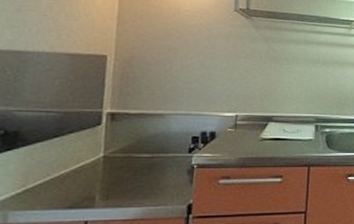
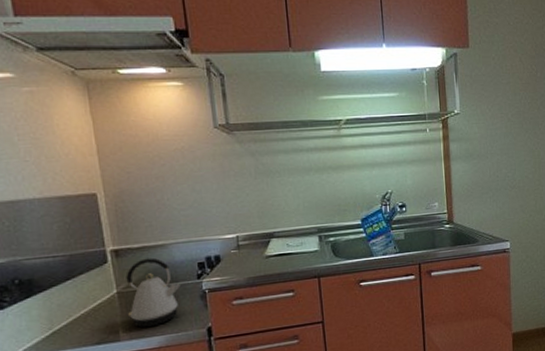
kettle: none [109,125,170,196] -> present [126,258,180,328]

